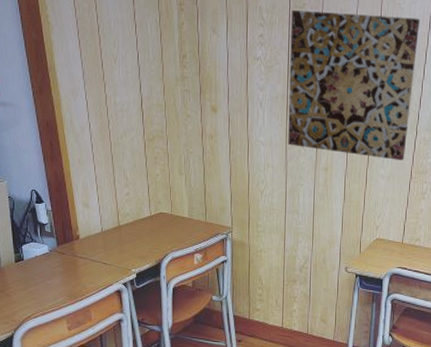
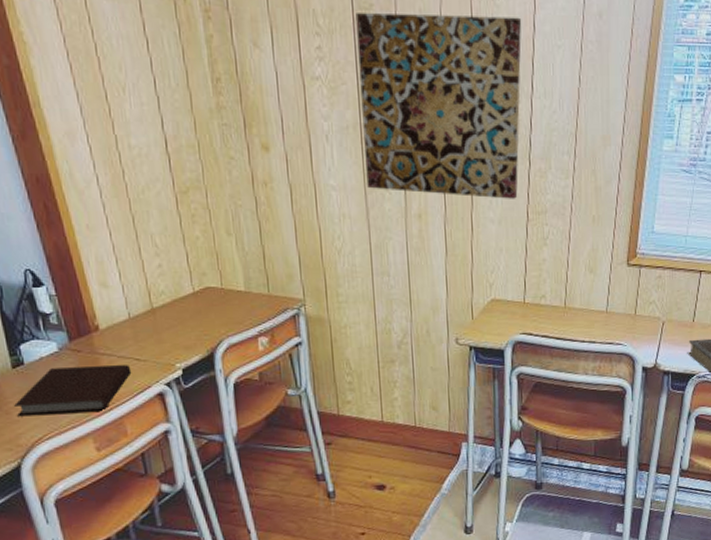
notebook: none [14,265,99,301] -> present [14,365,132,417]

